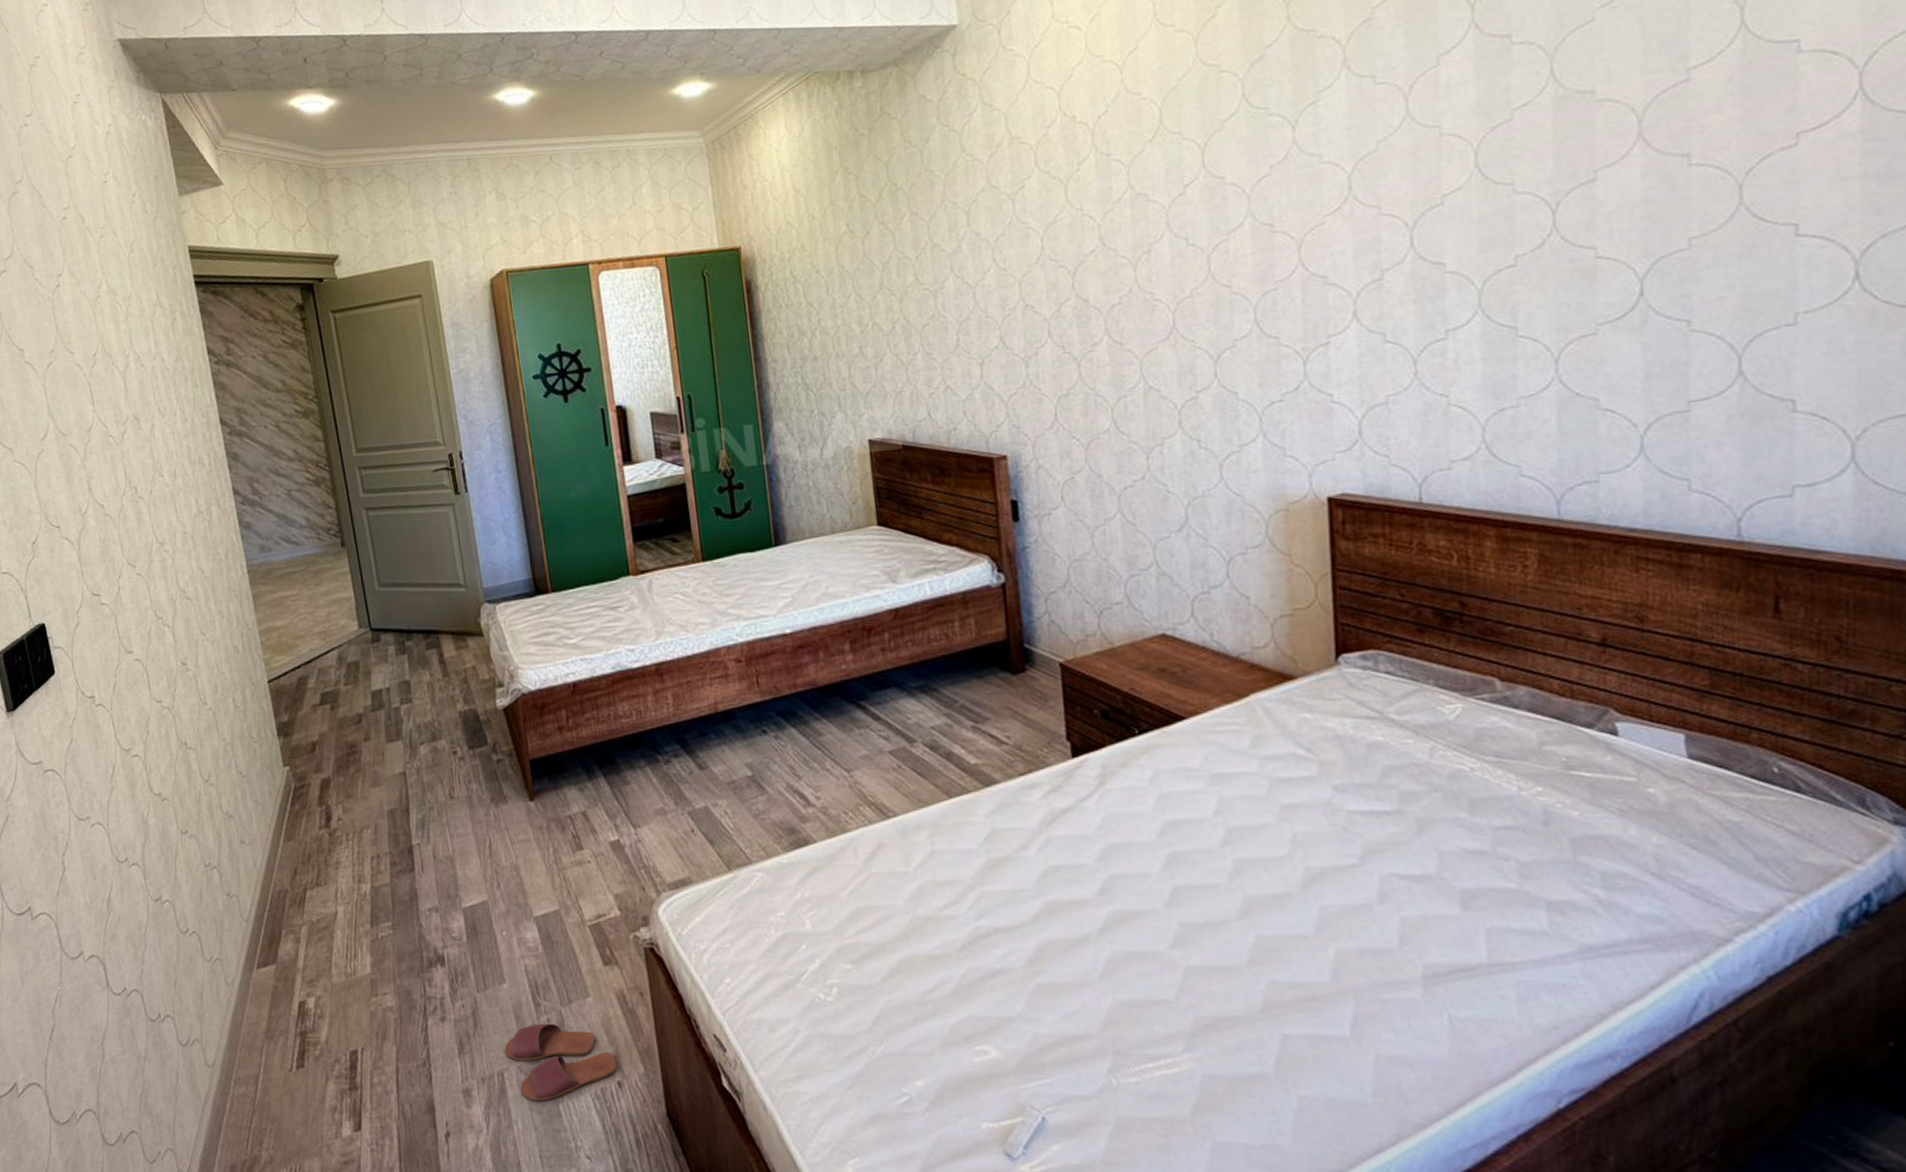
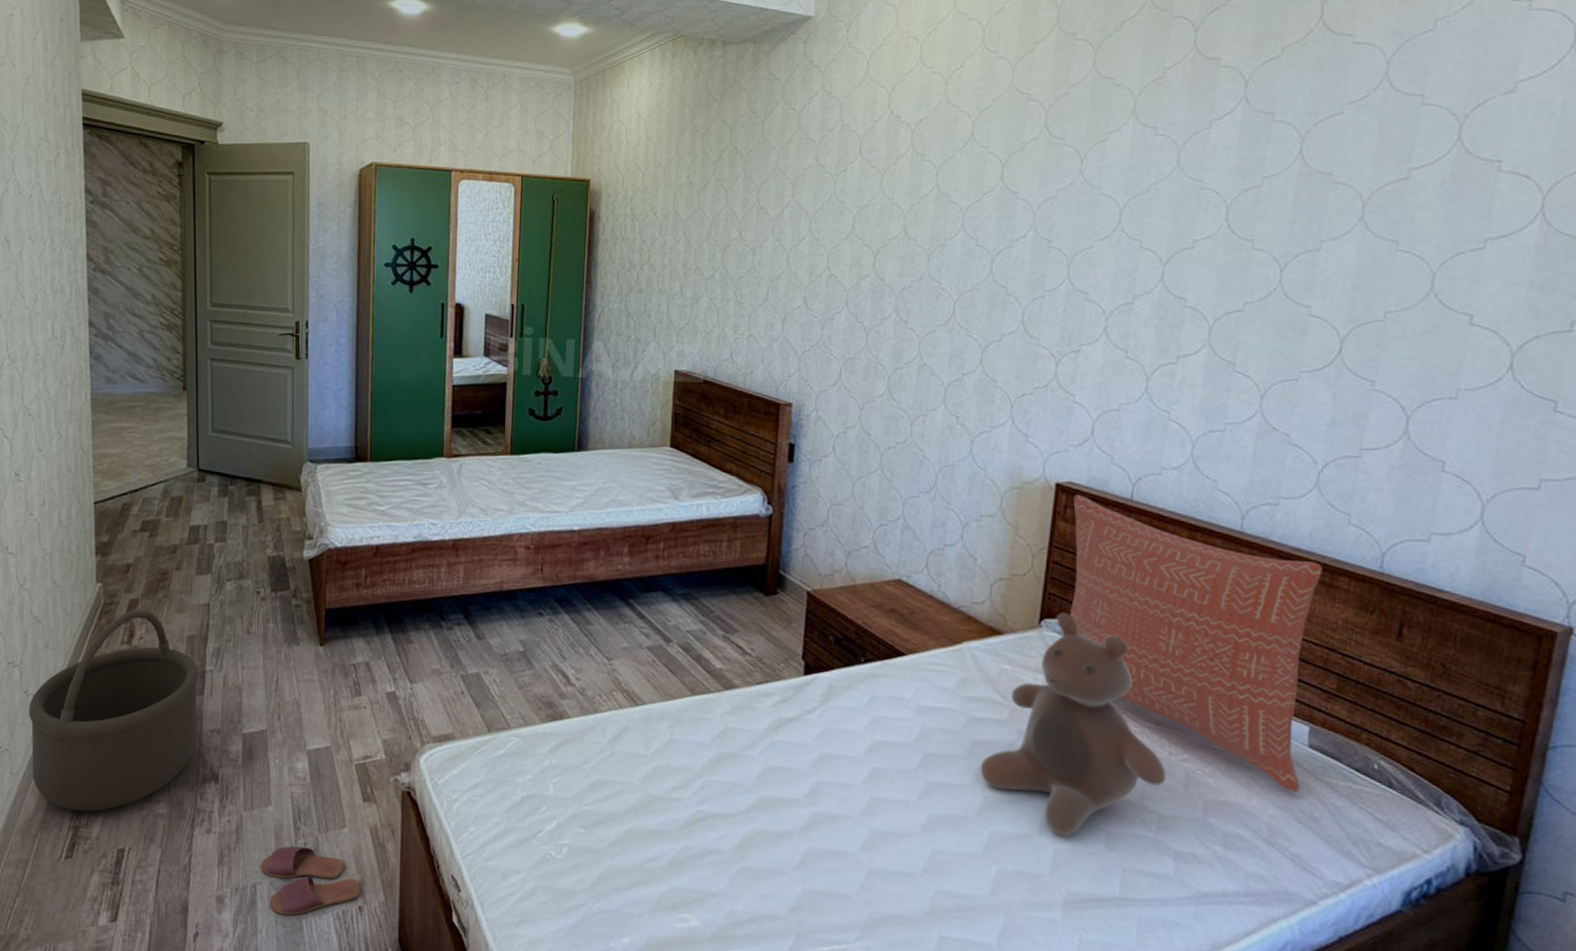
basket: none [234,788,415,1016] -> present [29,609,199,812]
stuffed bear: none [1294,643,1521,900] -> present [980,612,1167,836]
pillow: none [1351,506,1687,814] -> present [1069,495,1322,793]

